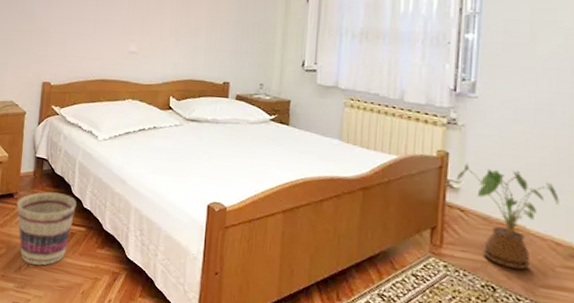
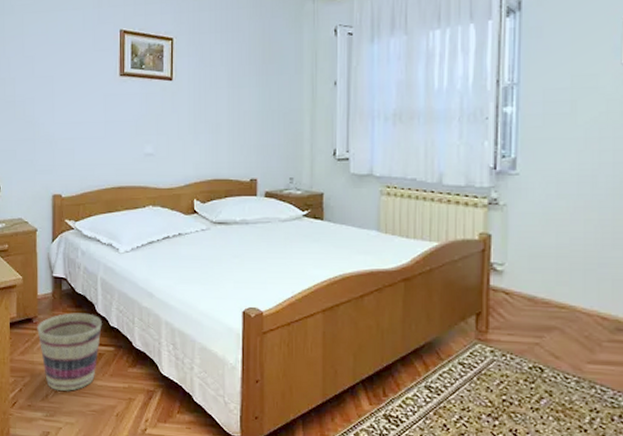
house plant: present [456,162,560,270] -> none [499,243,604,348]

